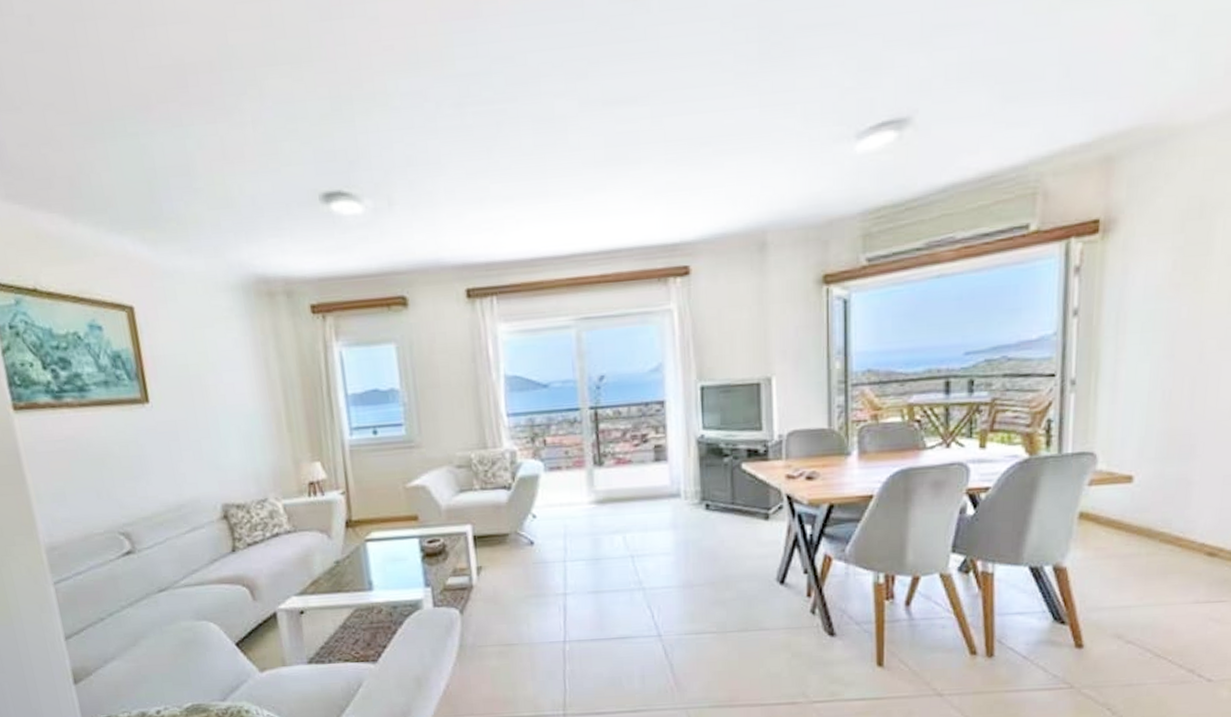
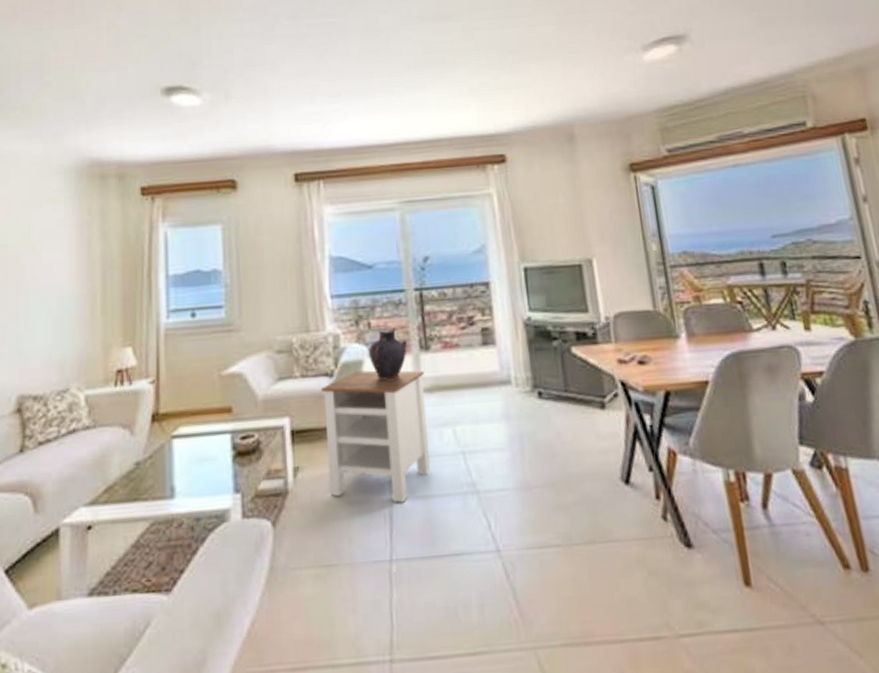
side table: none [499,484,602,597] -> present [320,370,431,503]
vase: none [544,444,582,492] -> present [369,327,408,380]

